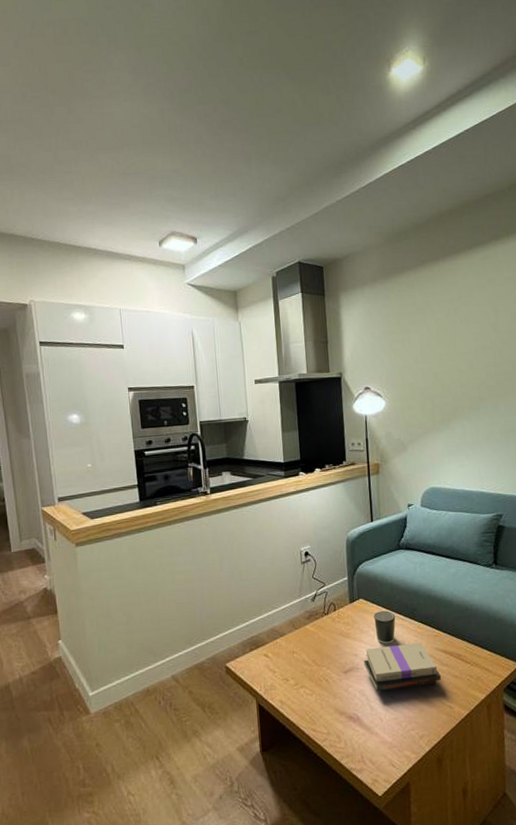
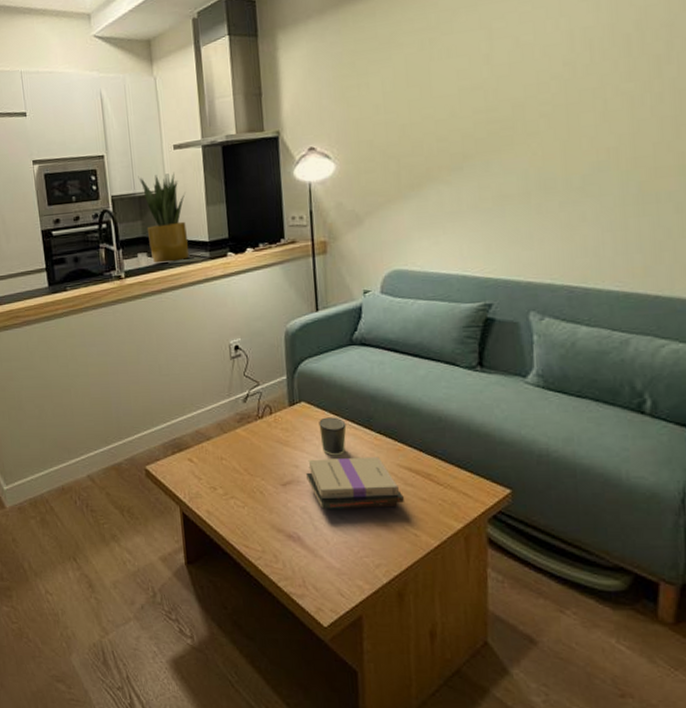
planter: none [223,402,268,481] -> present [138,171,190,263]

